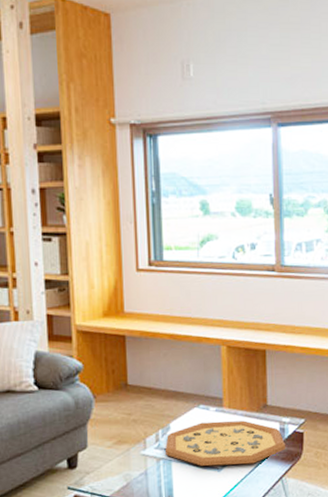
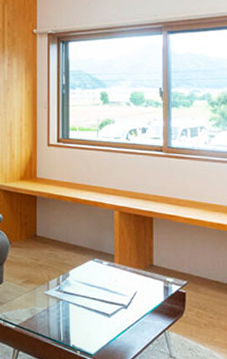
decorative tray: present [165,420,286,466] -> none [65,273,170,315]

